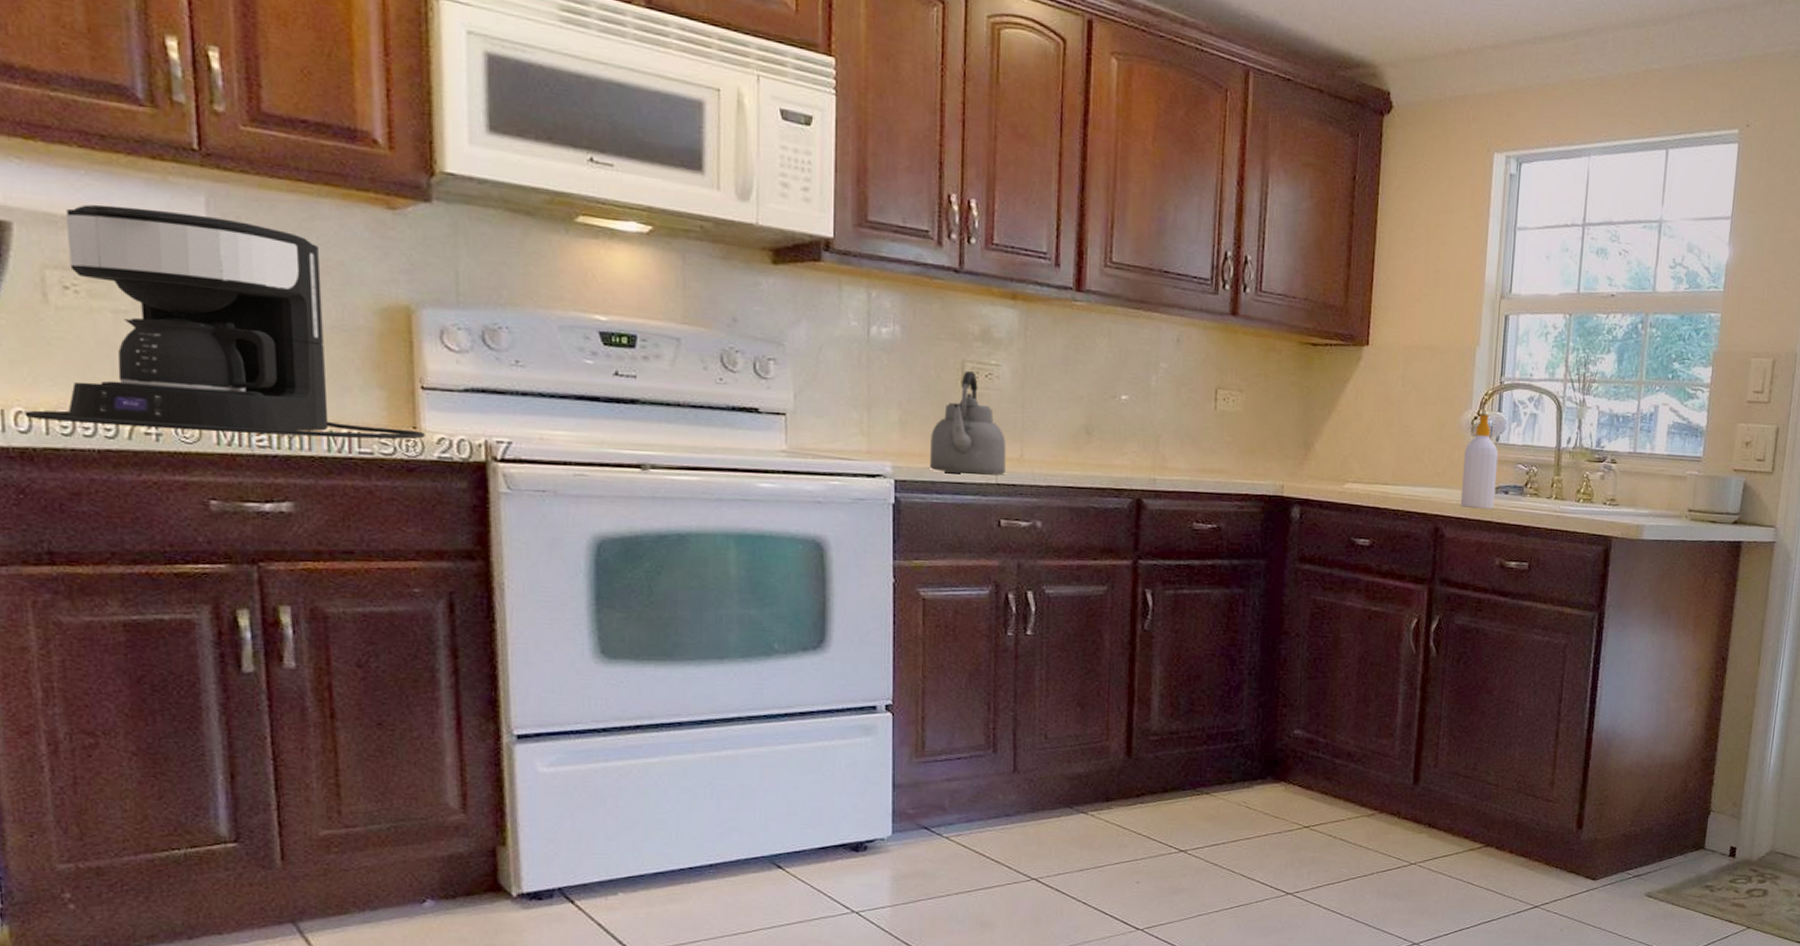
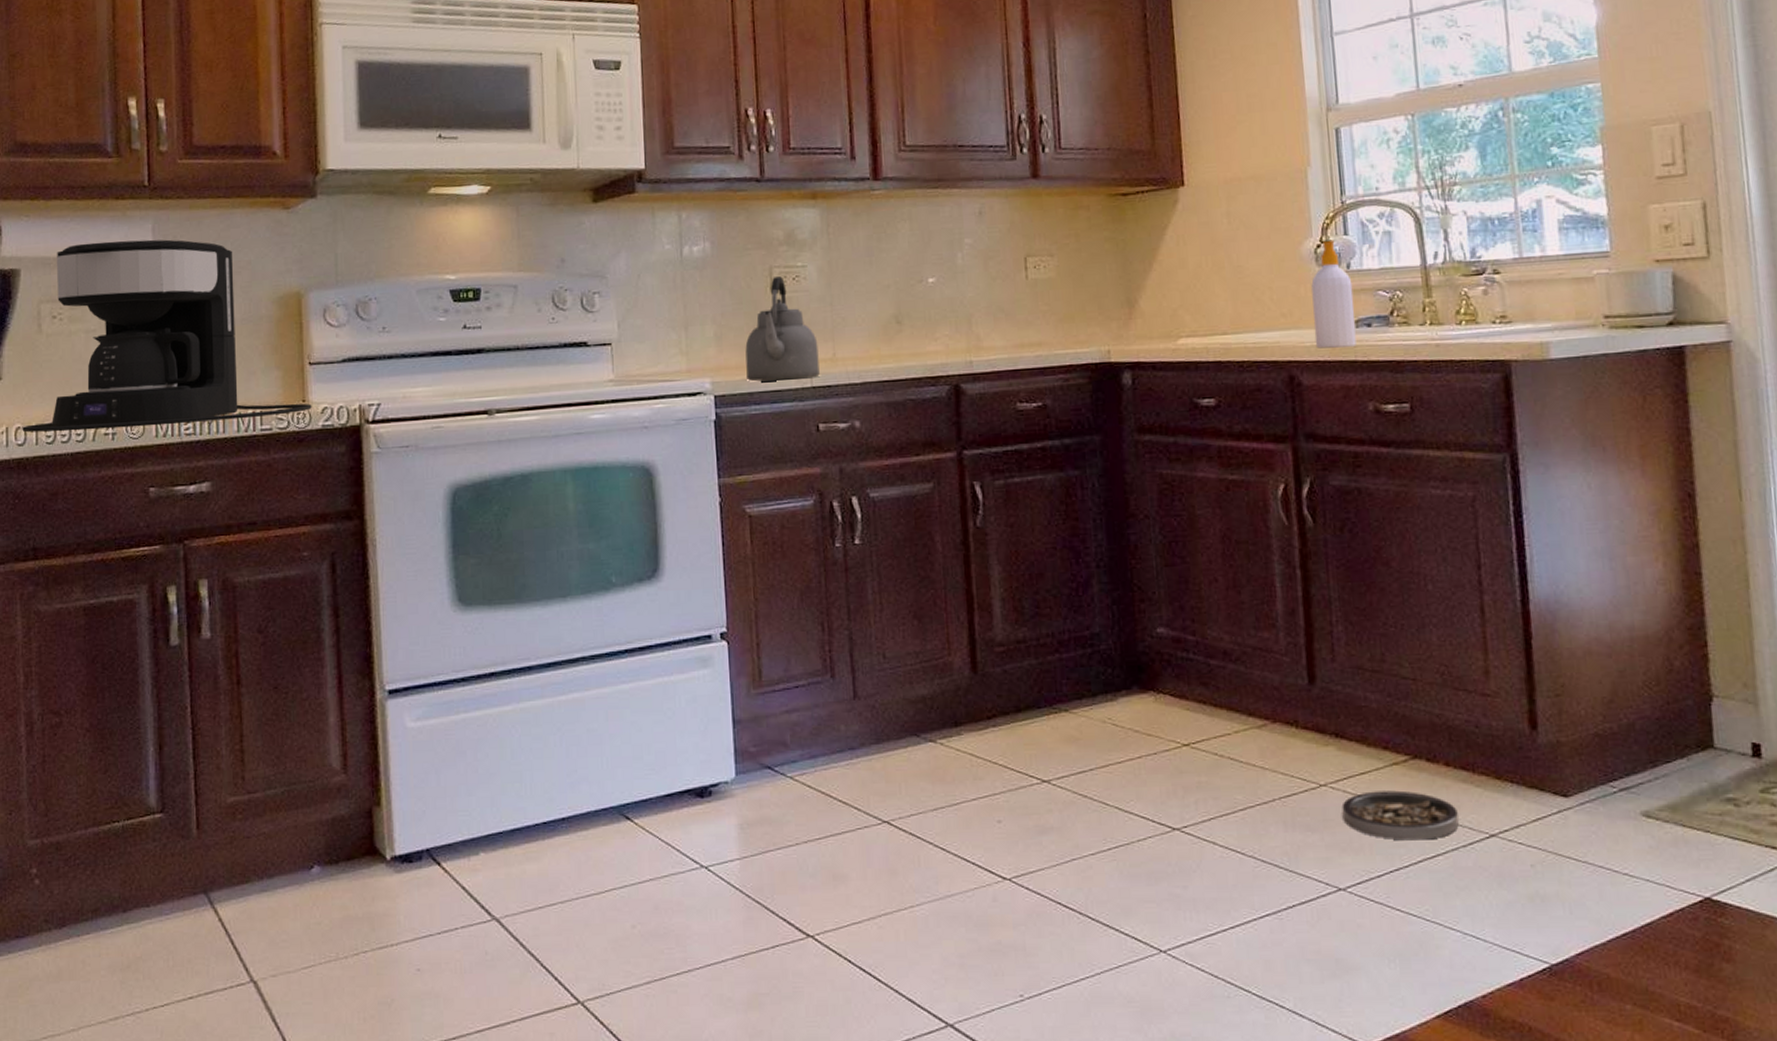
pet bowl: none [1424,870,1513,909] -> present [1341,790,1459,841]

